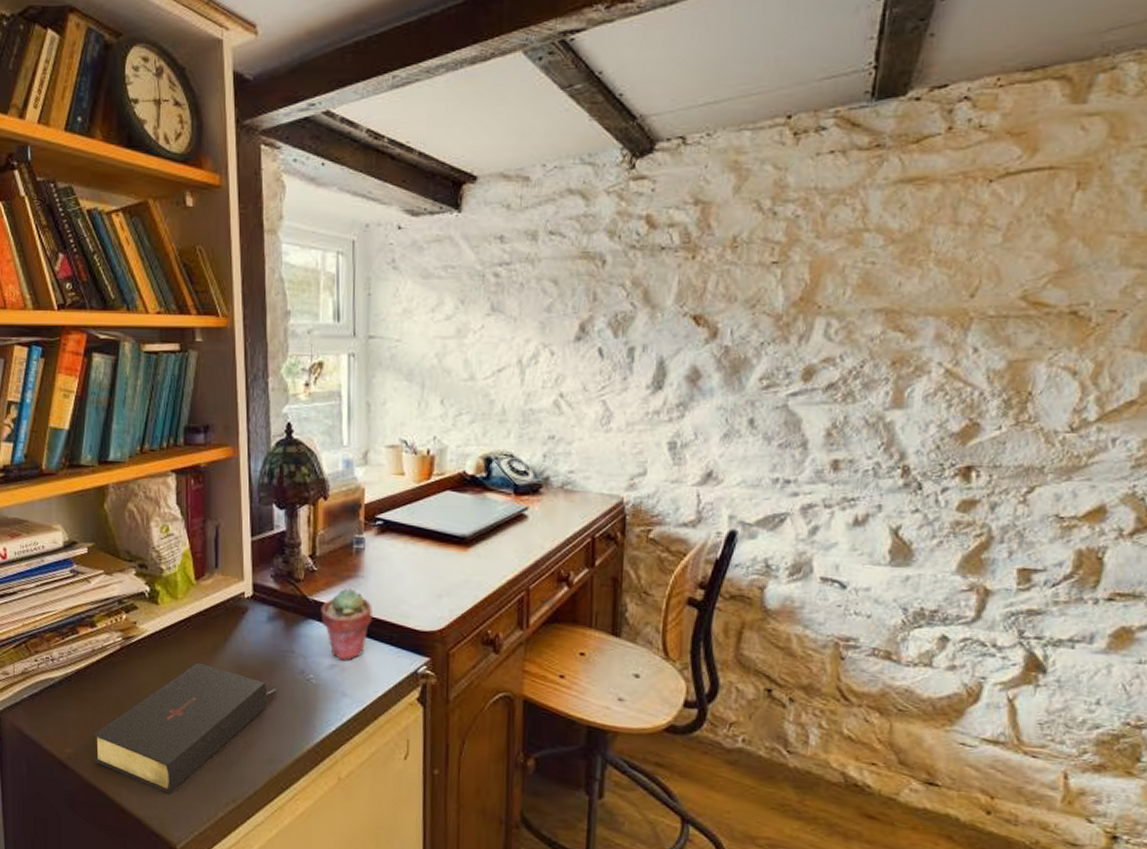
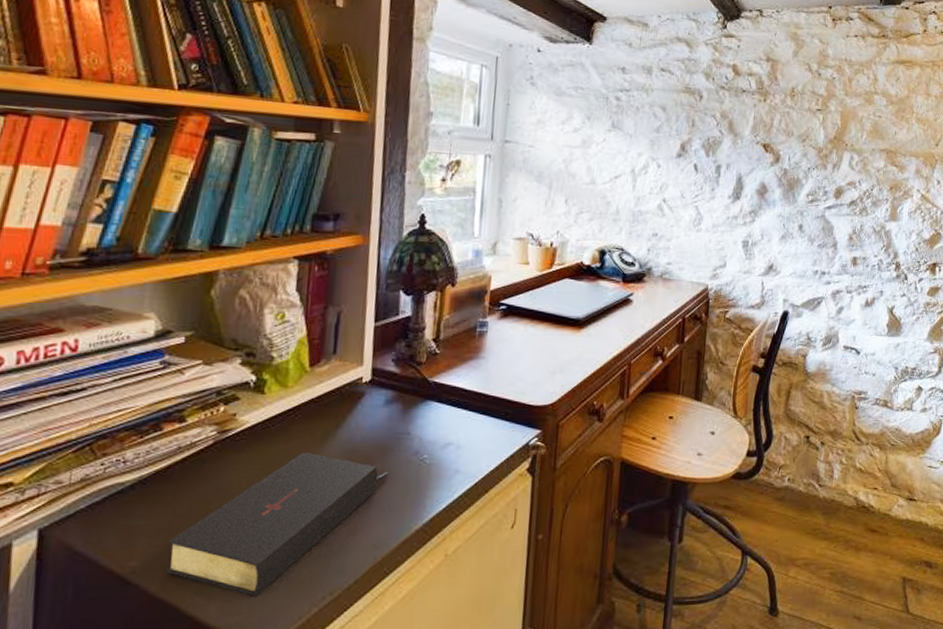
potted succulent: present [321,588,372,661] -> none [440,369,491,439]

